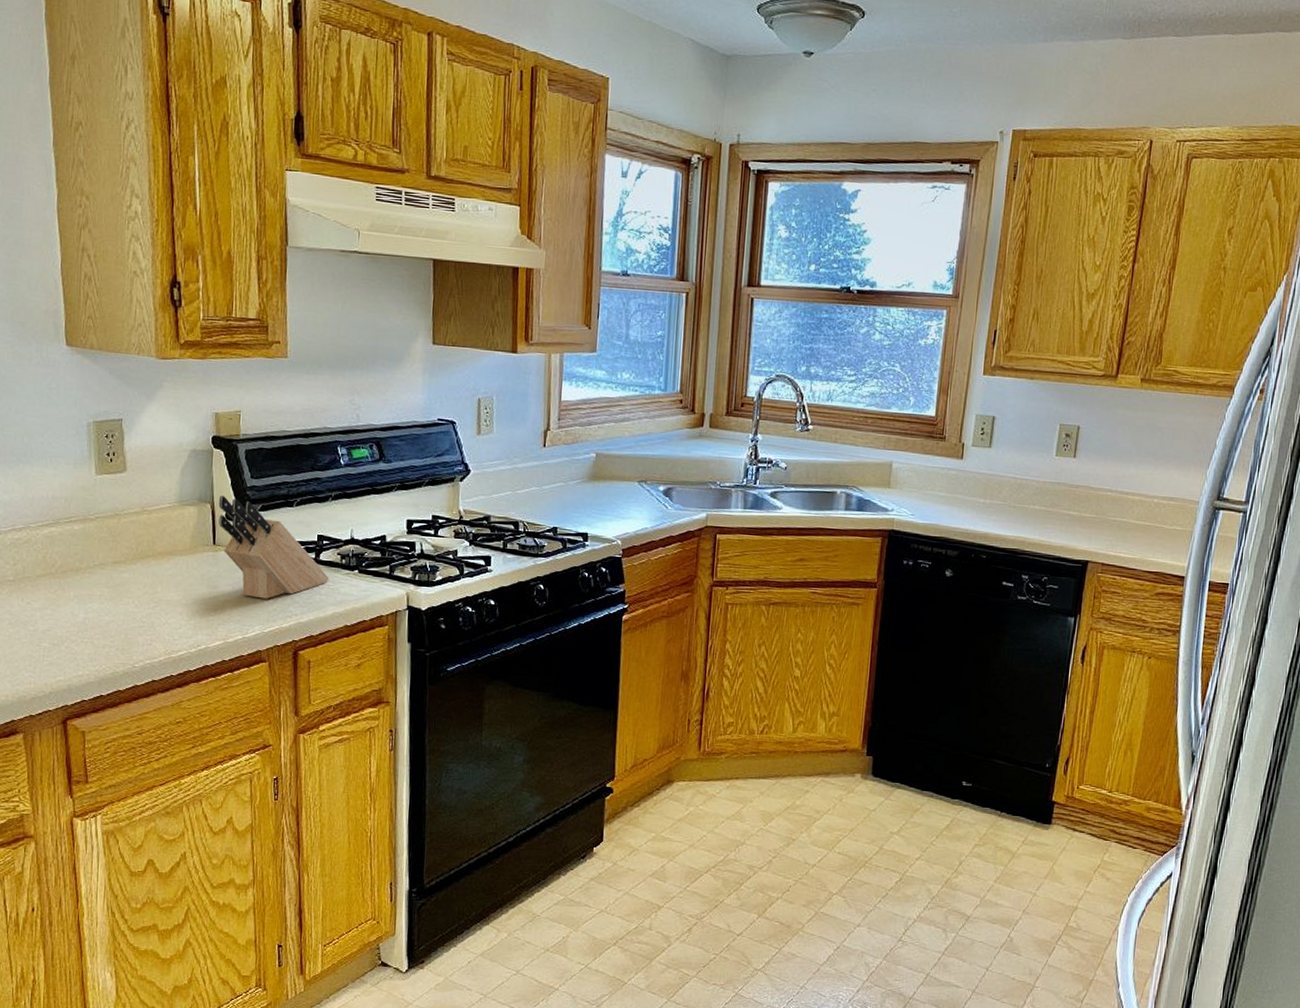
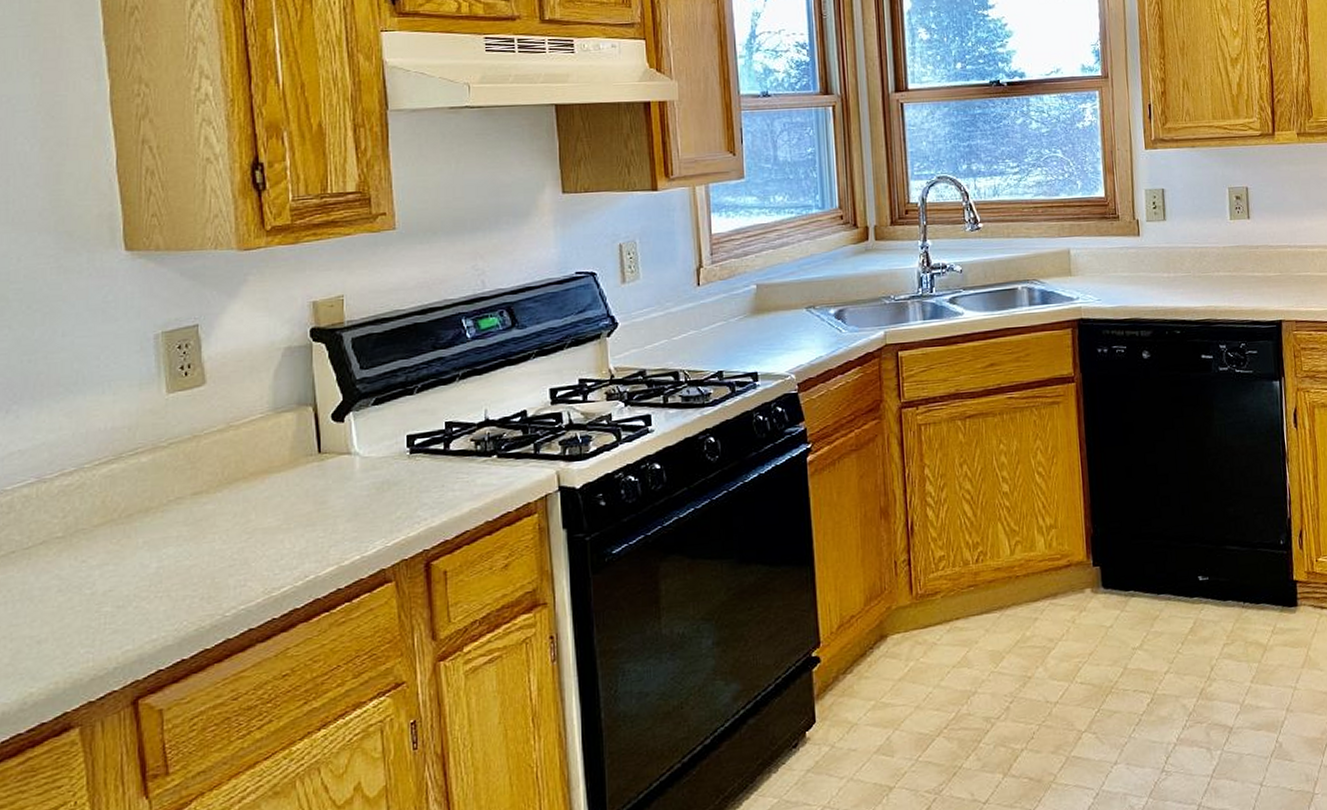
knife block: present [218,496,329,599] -> none [322,394,463,508]

